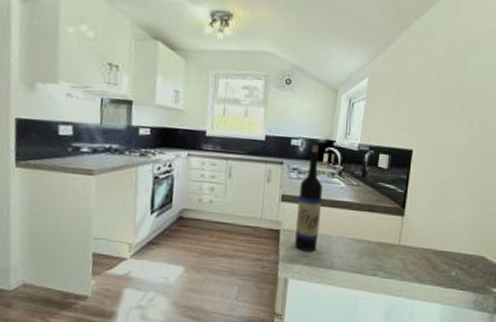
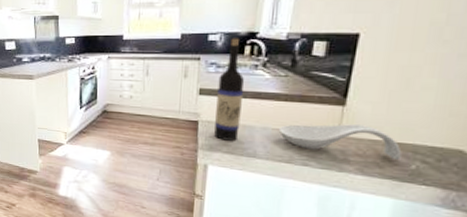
spoon rest: none [352,233,445,267] -> present [278,124,402,160]

